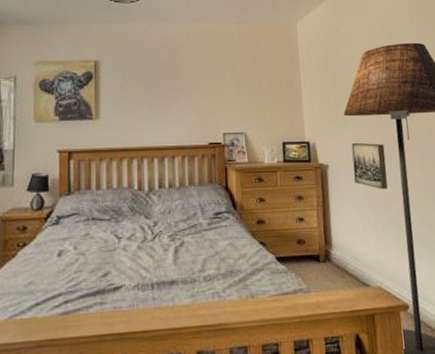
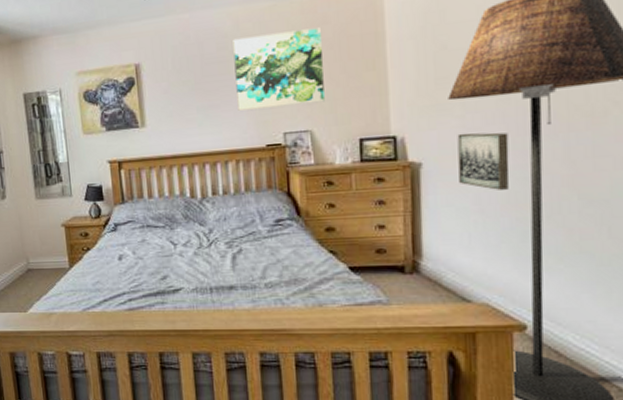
wall art: none [183,49,256,111] -> present [233,27,325,111]

